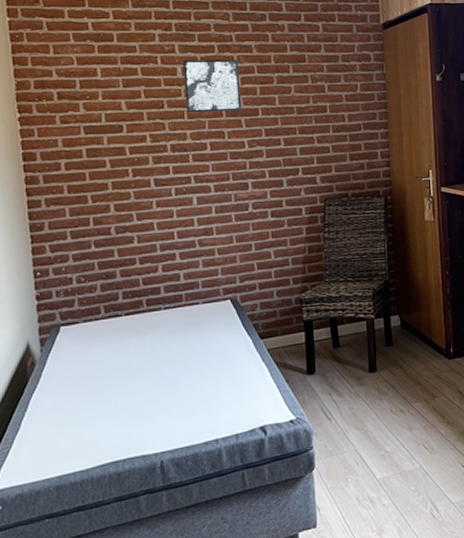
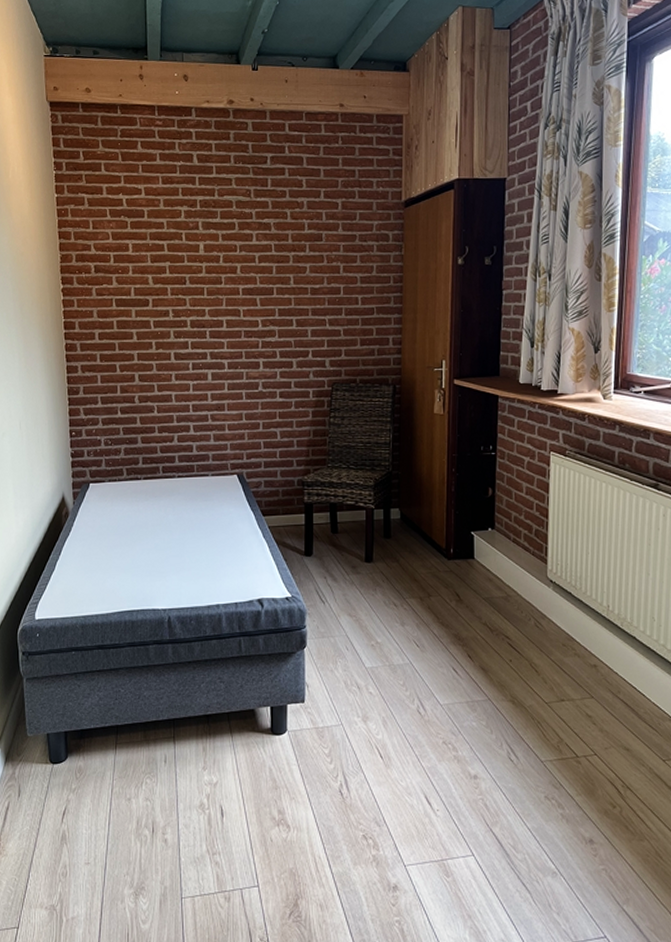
wall art: present [182,59,242,113] -> none [204,237,258,290]

